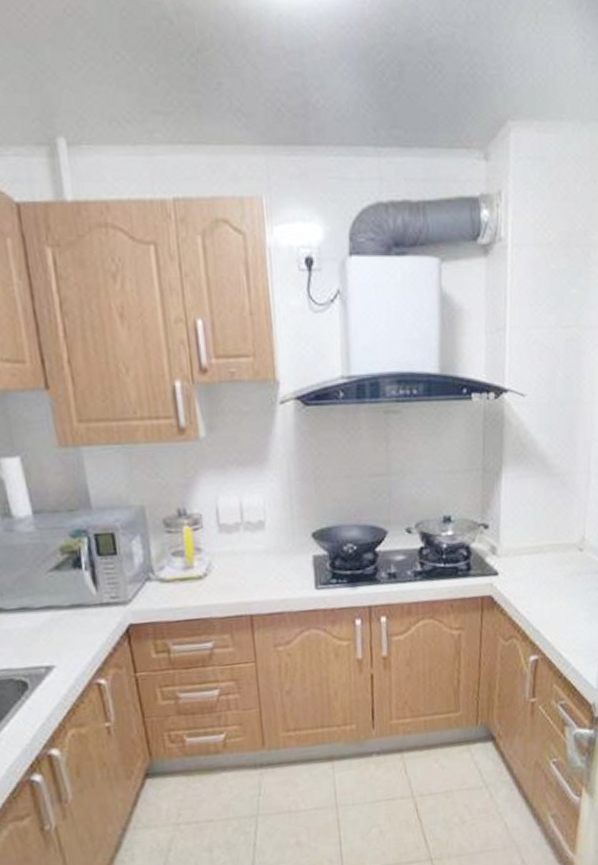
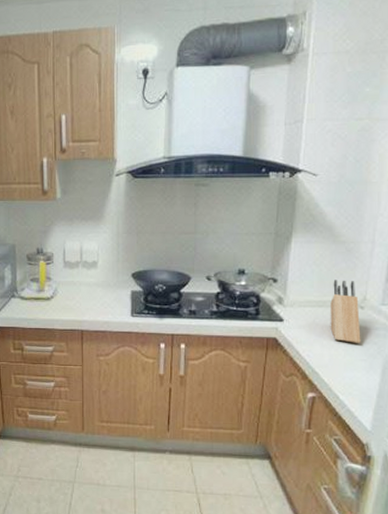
knife block: none [548,519,582,592] -> present [330,280,361,343]

